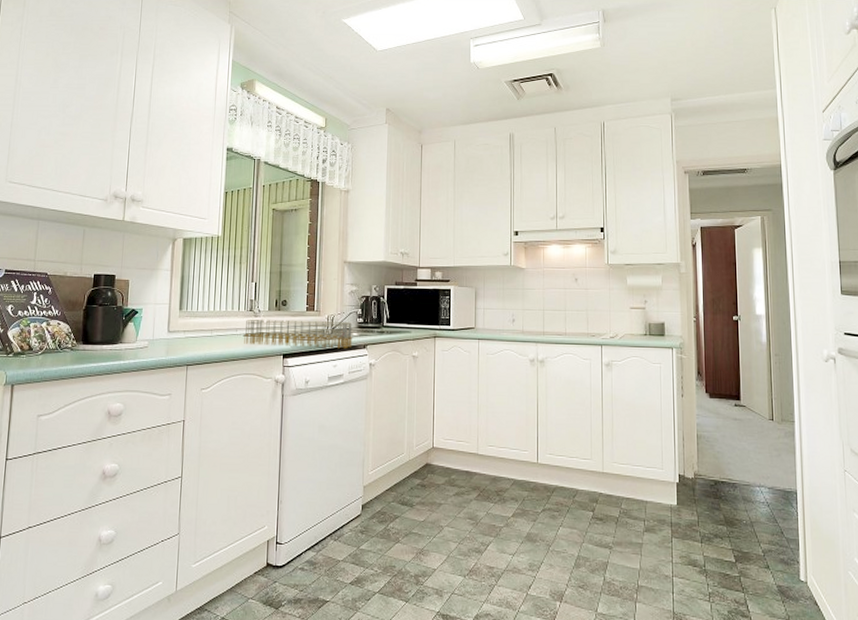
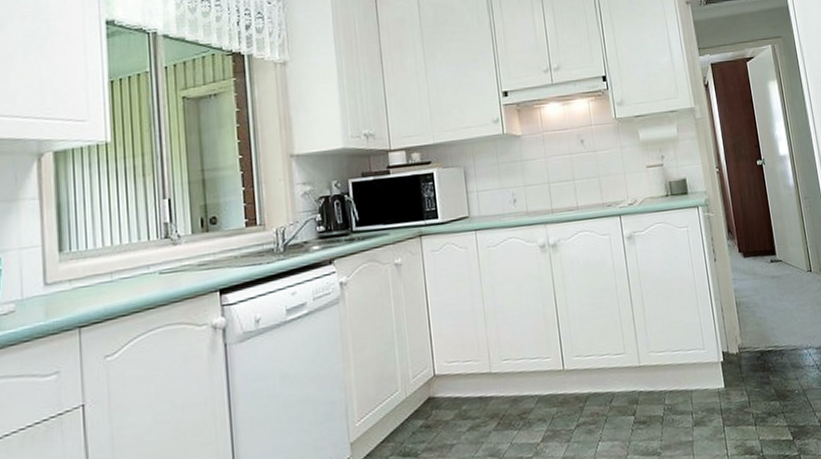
dish rack: present [244,319,352,349] -> none [160,233,314,284]

